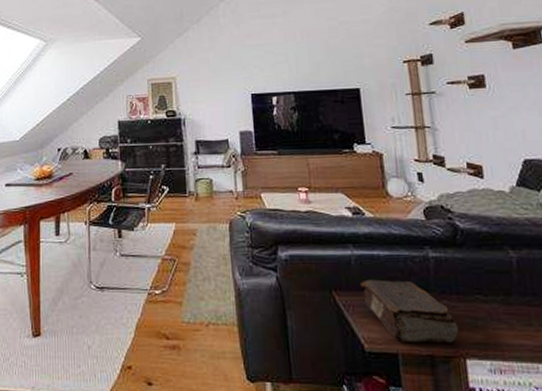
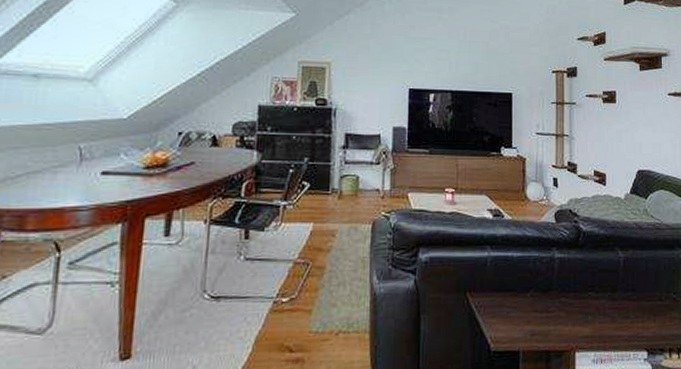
book: present [360,279,459,343] -> none [493,280,572,341]

